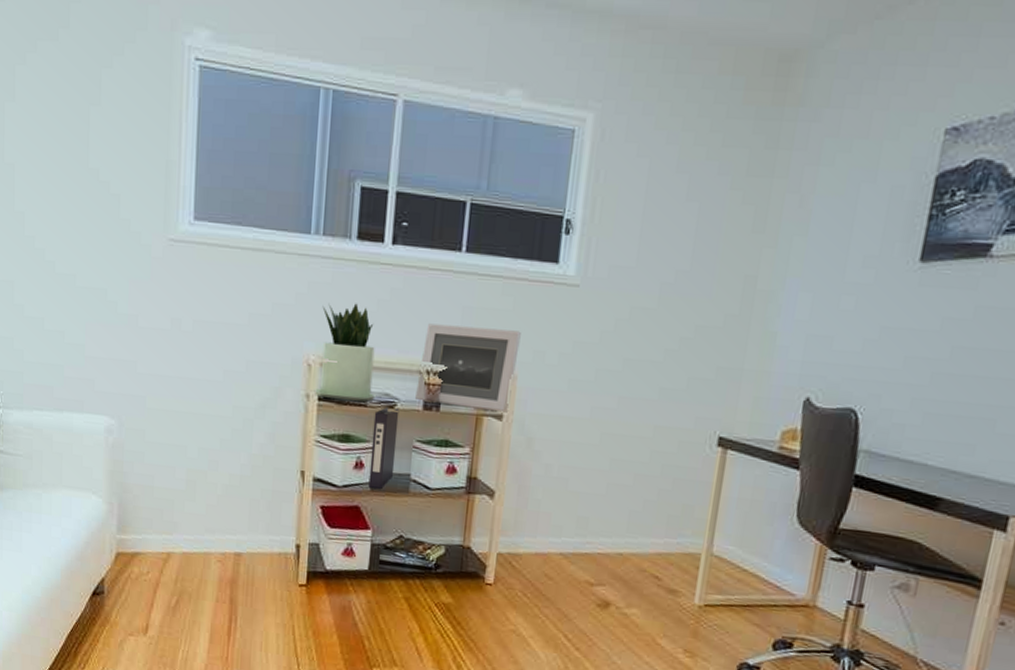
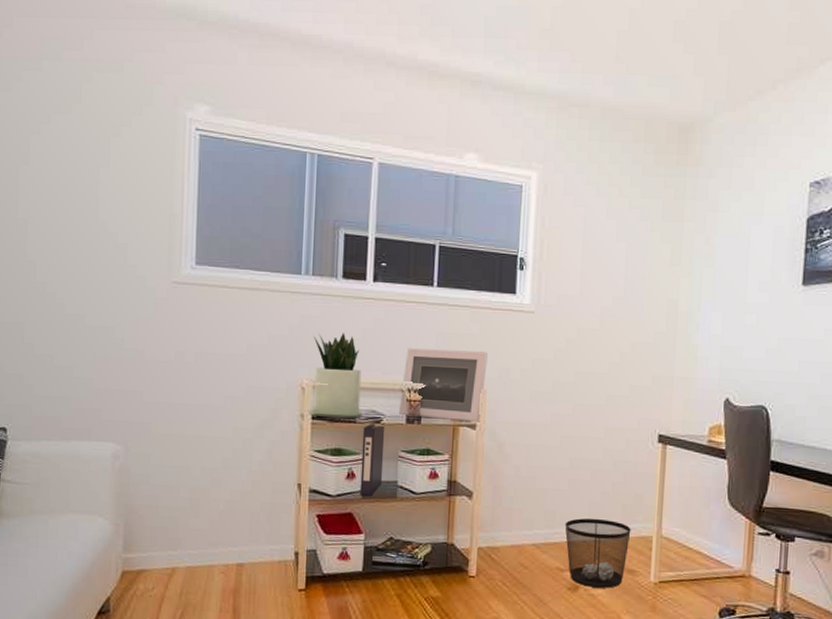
waste bin: none [598,527,677,608] -> present [565,518,631,588]

